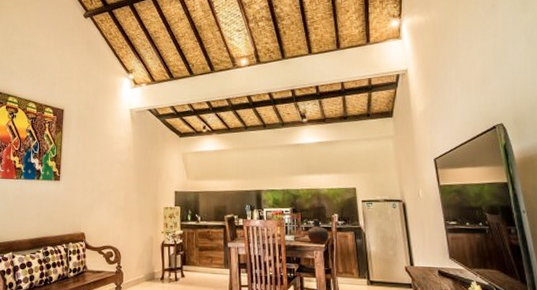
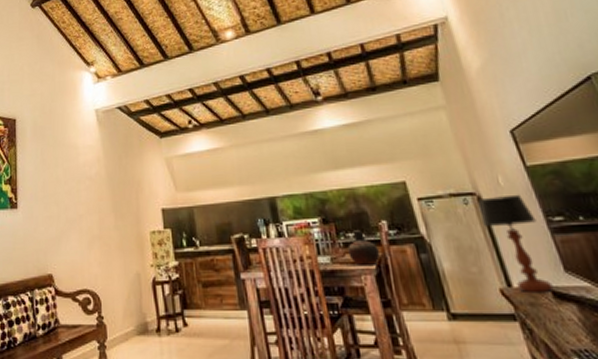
table lamp: none [403,204,440,271] -> present [479,194,554,292]

